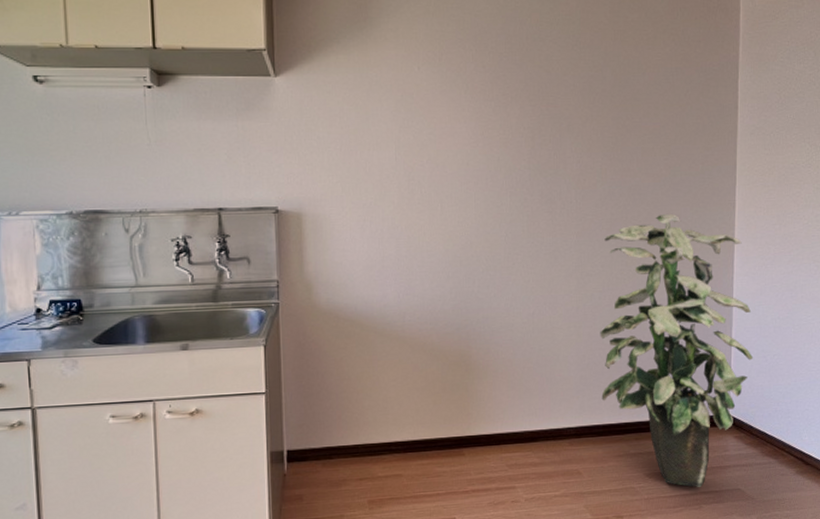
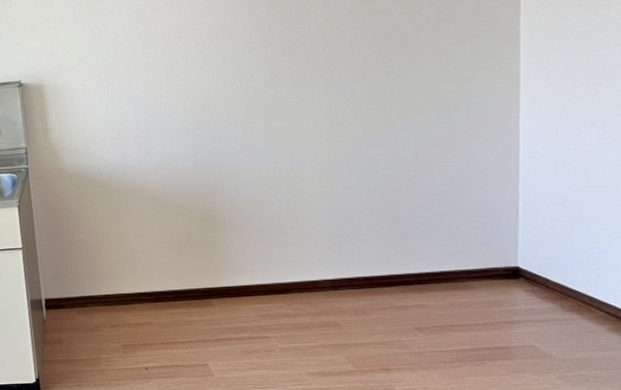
indoor plant: present [600,213,754,487] -> none [356,52,548,343]

